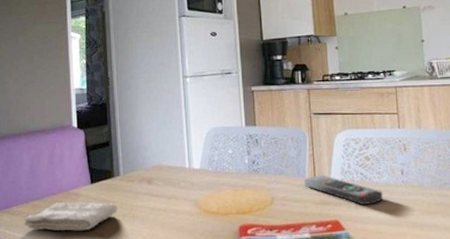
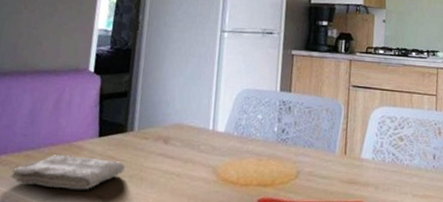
remote control: present [304,175,383,205] -> none [333,151,412,188]

